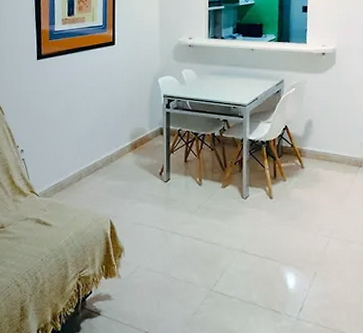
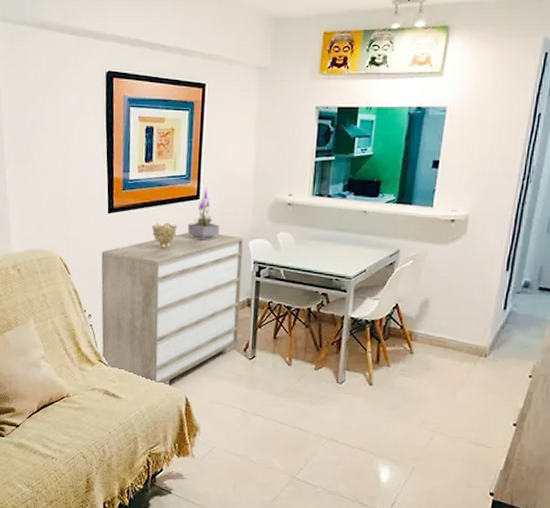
dresser: none [31,73,154,210] -> present [101,232,244,385]
decorative bowl: none [75,66,97,88] -> present [151,223,177,249]
potted plant: none [105,34,133,80] -> present [187,187,220,241]

